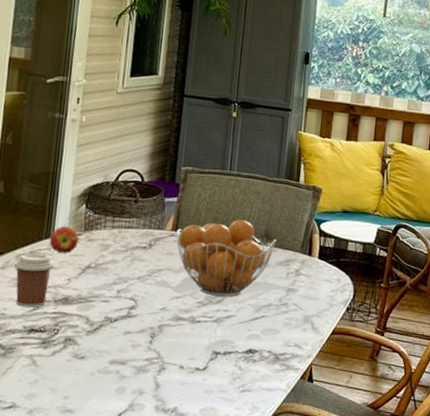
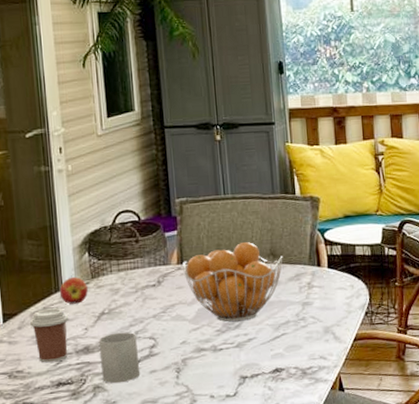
mug: none [76,288,118,339] -> present [98,332,141,384]

